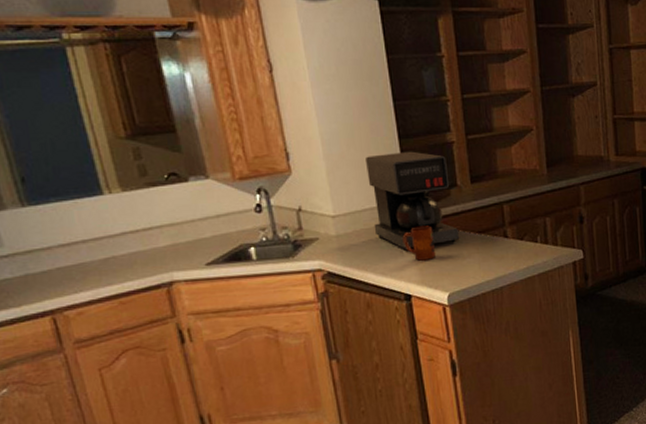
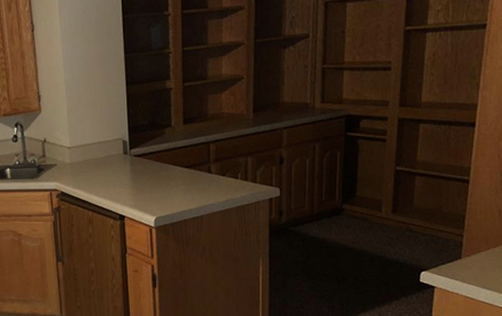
coffee maker: present [366,151,459,251] -> none [98,96,169,179]
mug: present [402,225,435,261] -> none [122,159,147,188]

